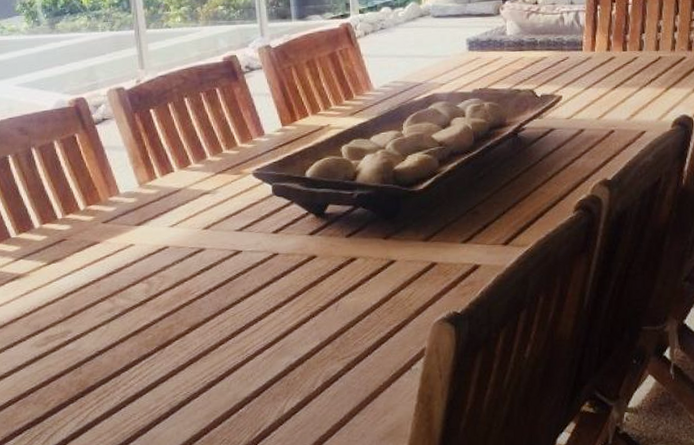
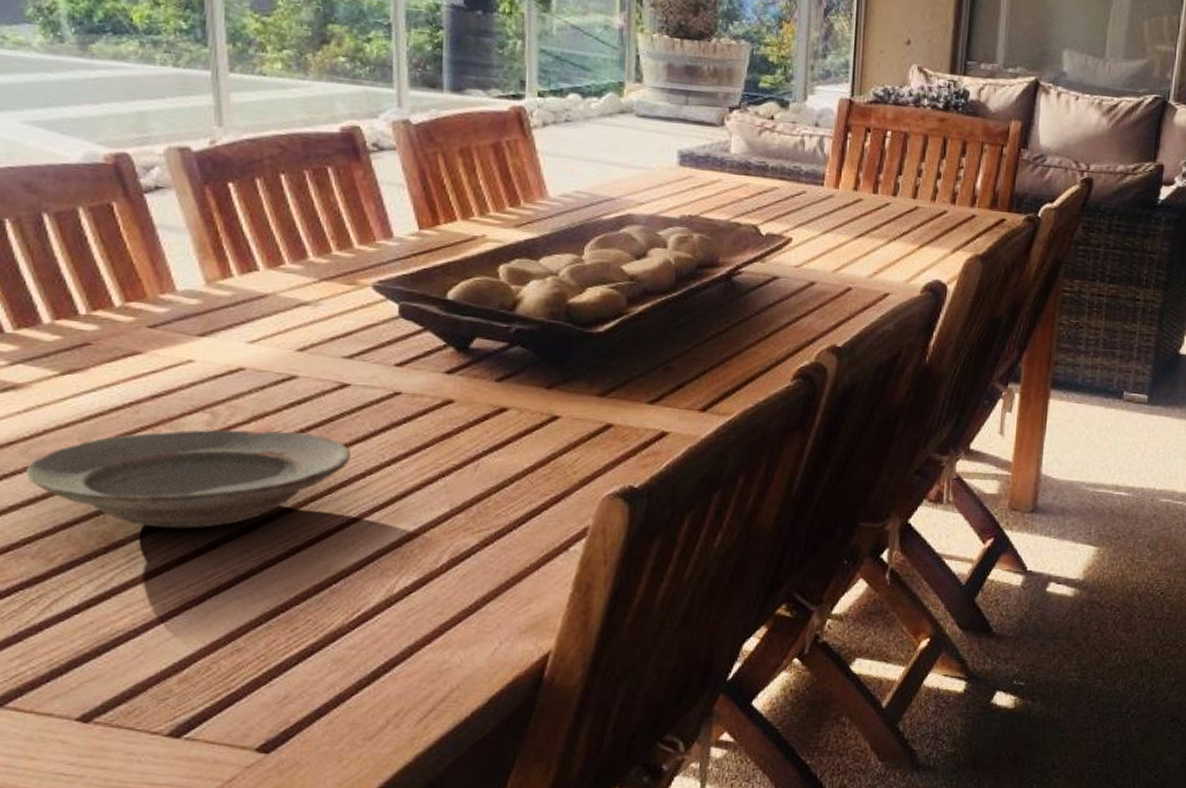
plate: none [29,291,246,374] -> present [26,429,352,529]

